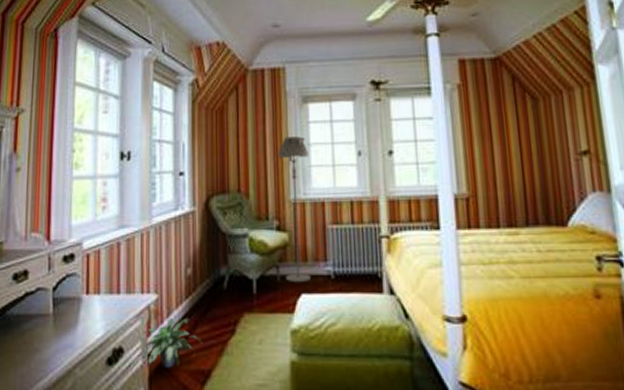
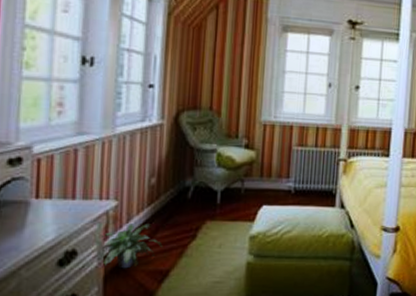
floor lamp: present [278,136,312,282] -> none [249,62,284,195]

